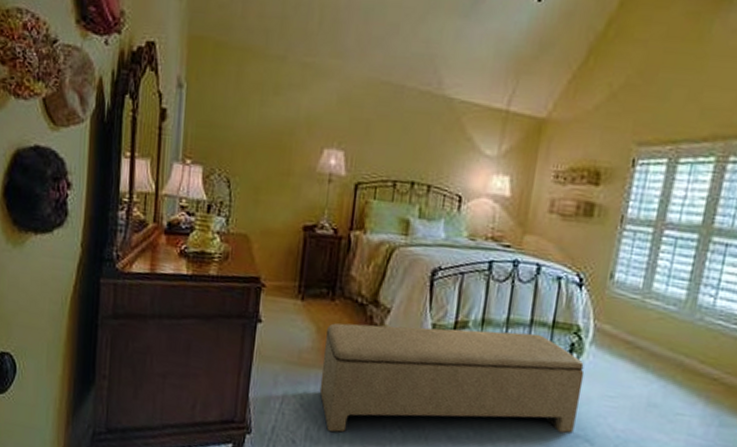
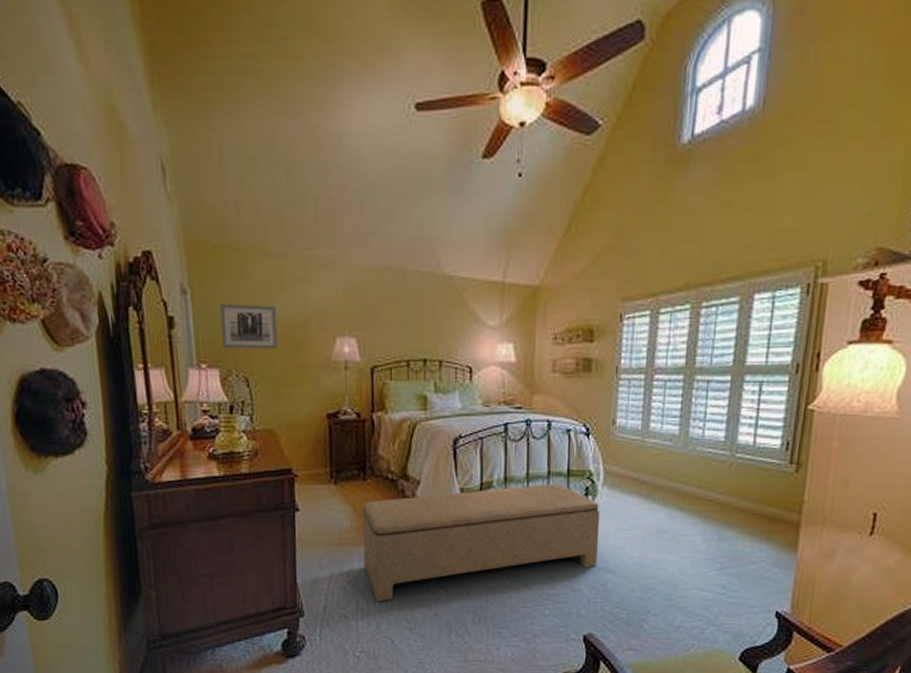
wall art: none [209,102,268,153] -> present [219,304,278,349]

